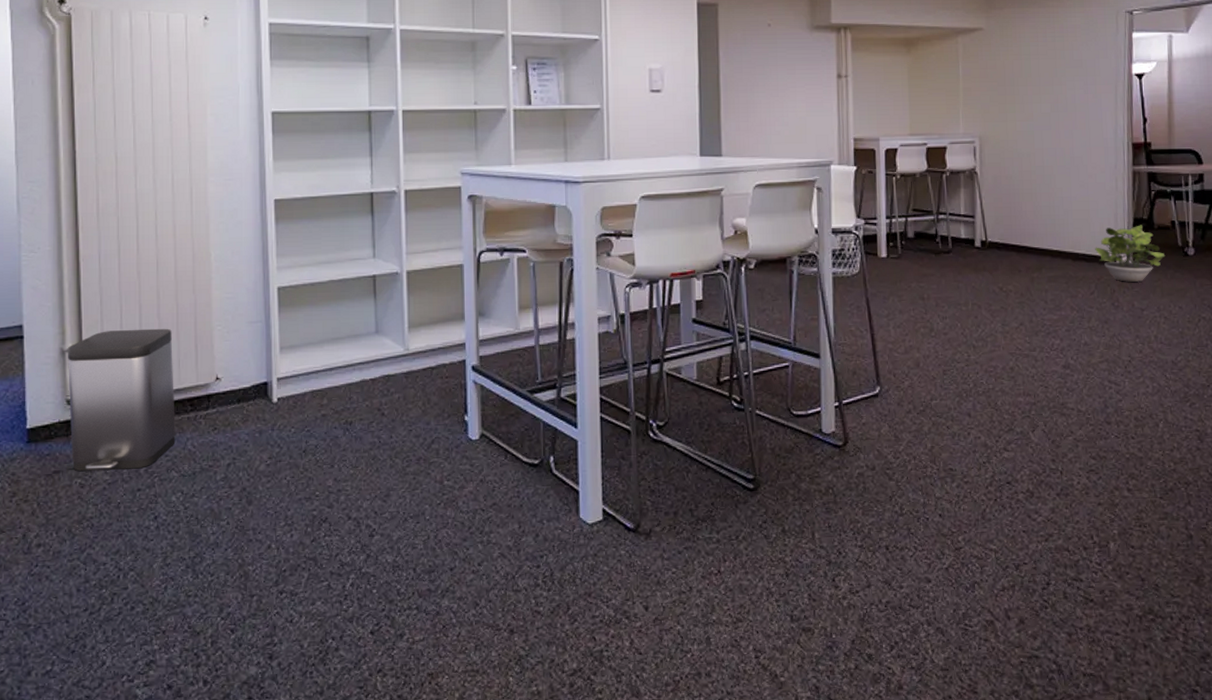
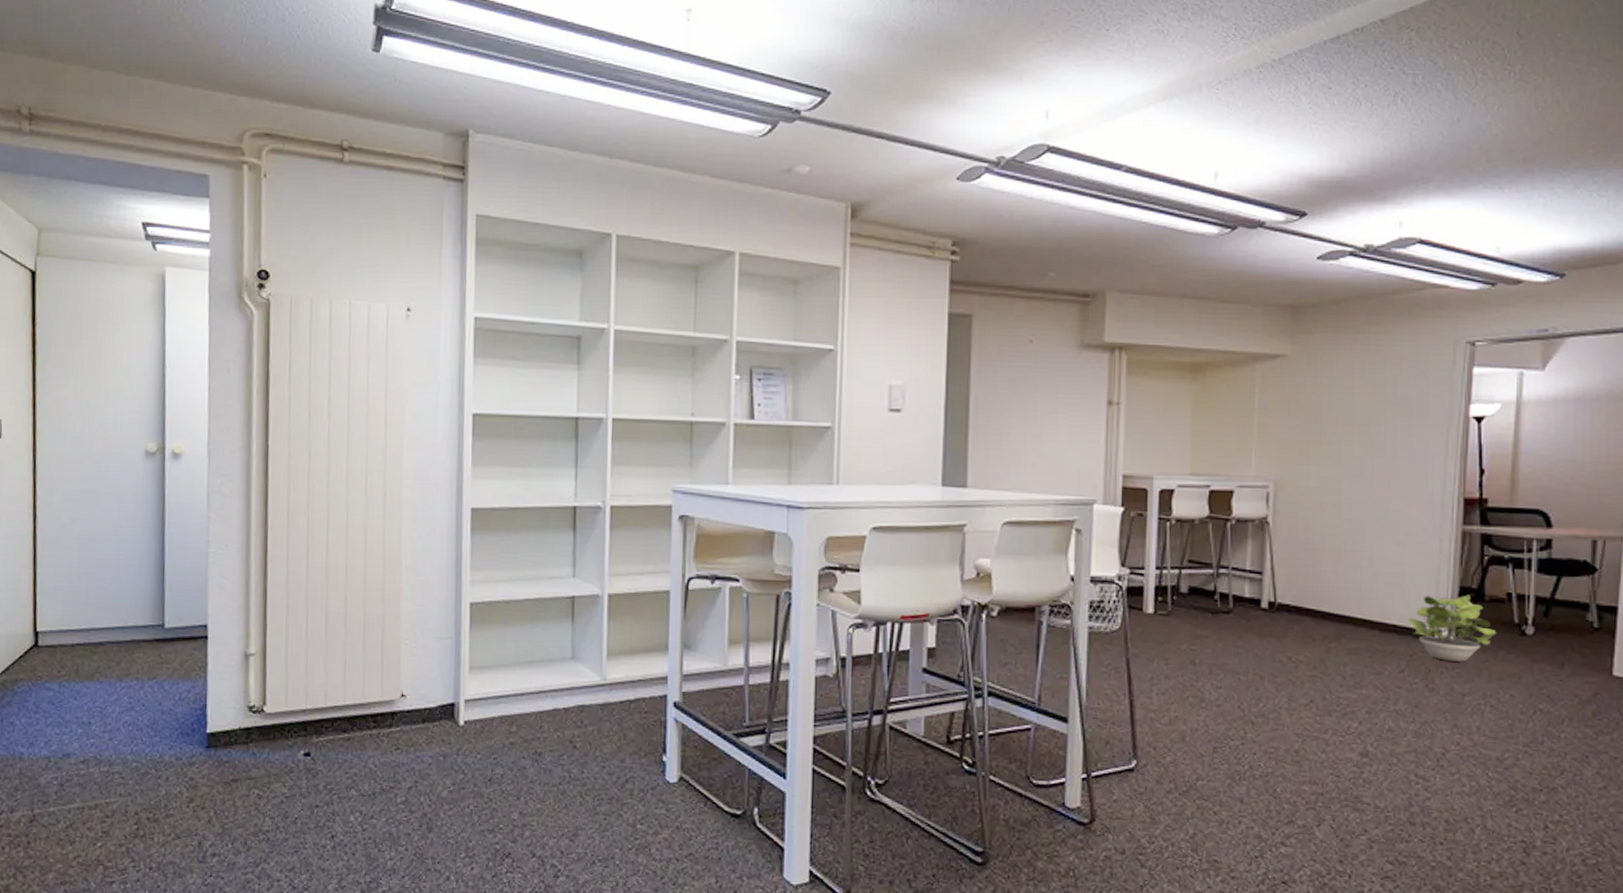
pedal bin: present [67,328,176,472] -> none [250,637,358,784]

